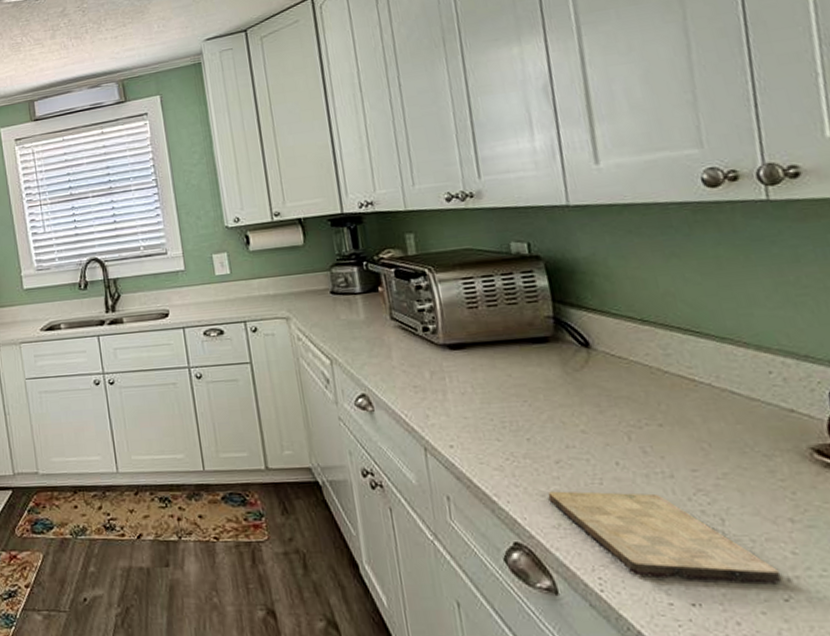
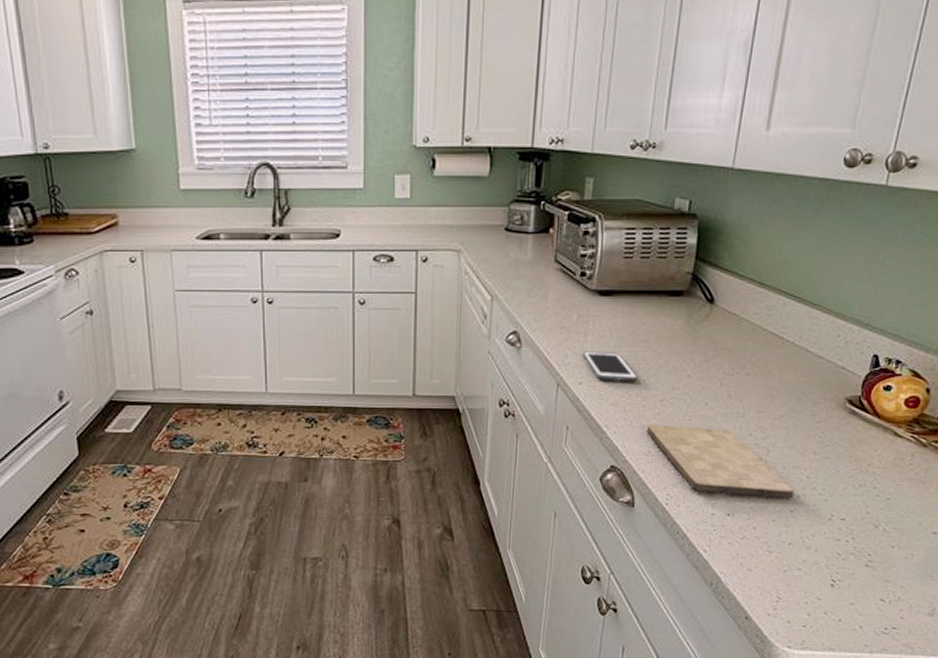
cell phone: none [446,409,520,443] -> present [582,351,637,382]

